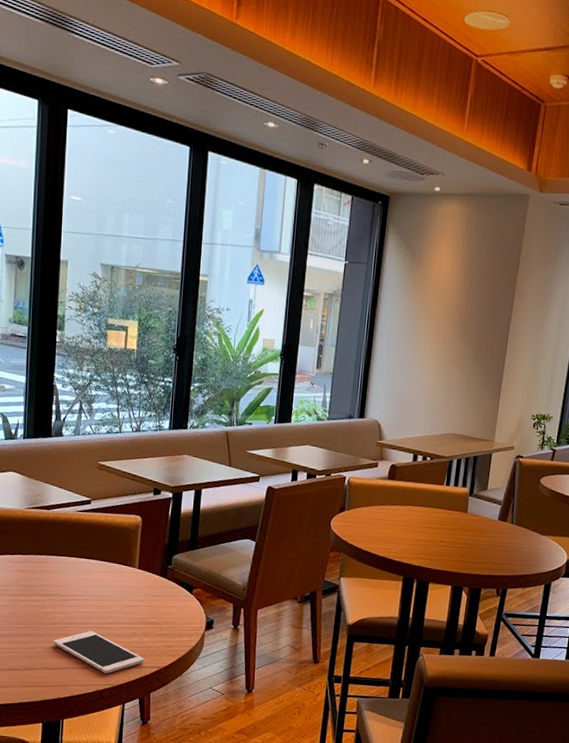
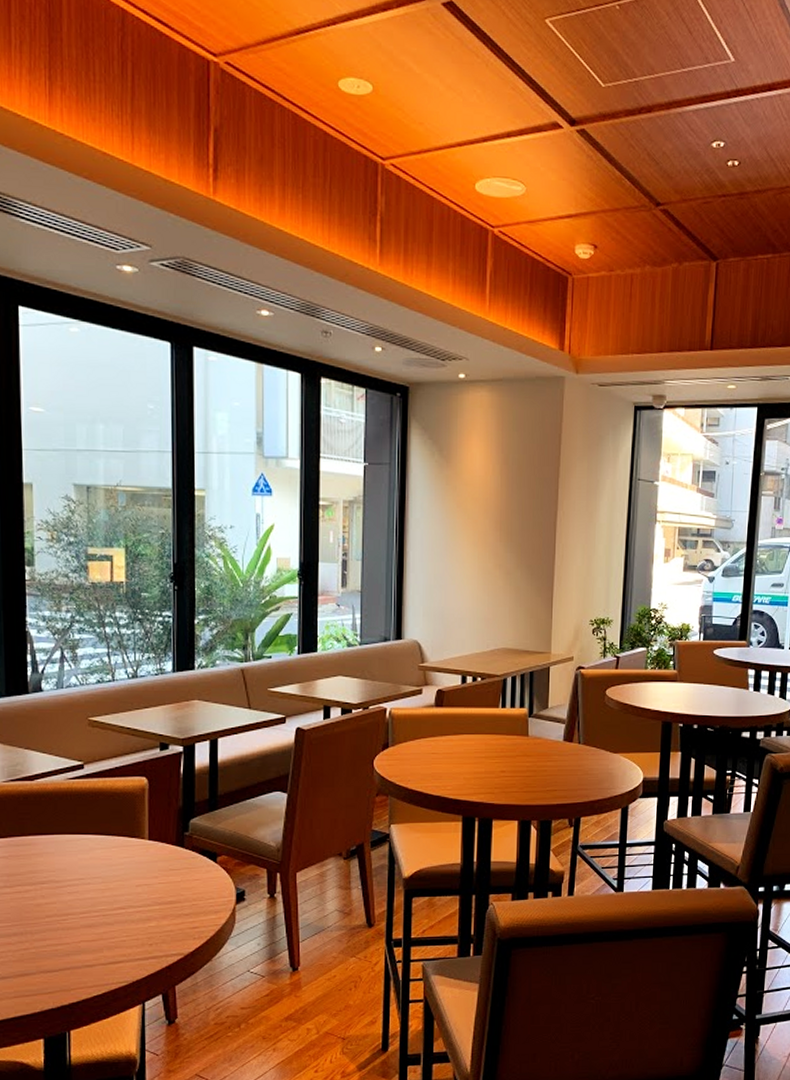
cell phone: present [54,631,144,674] -> none [50,920,164,969]

